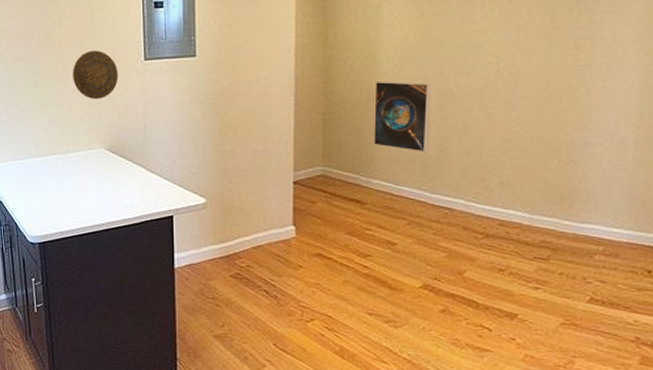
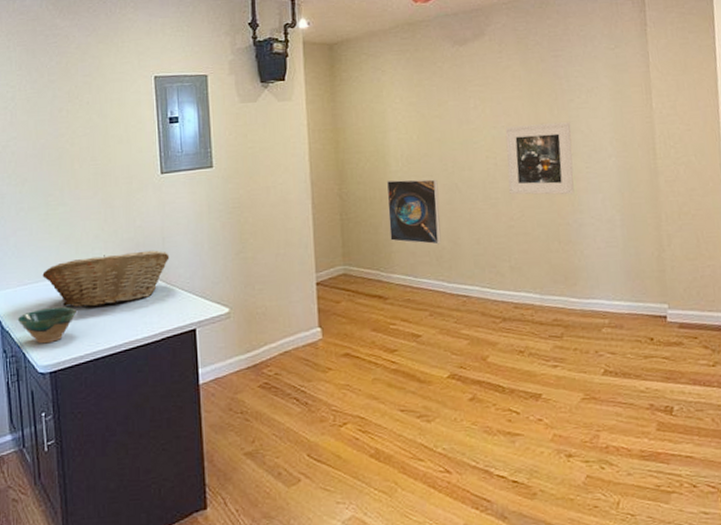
bowl: none [10,183,63,216] -> present [17,306,76,344]
fruit basket: none [32,136,150,186] -> present [42,250,170,308]
decorative plate: present [73,50,118,100] -> none [86,167,134,217]
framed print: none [509,27,592,110] -> present [505,122,575,195]

